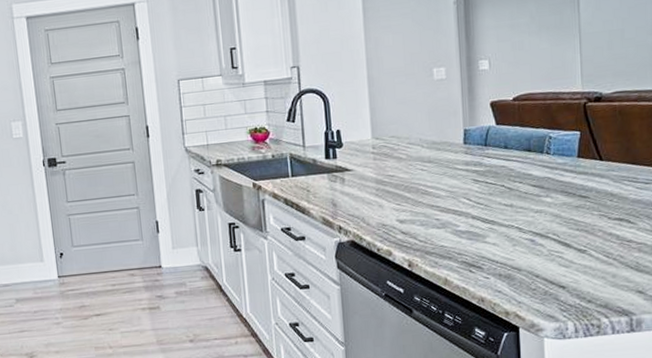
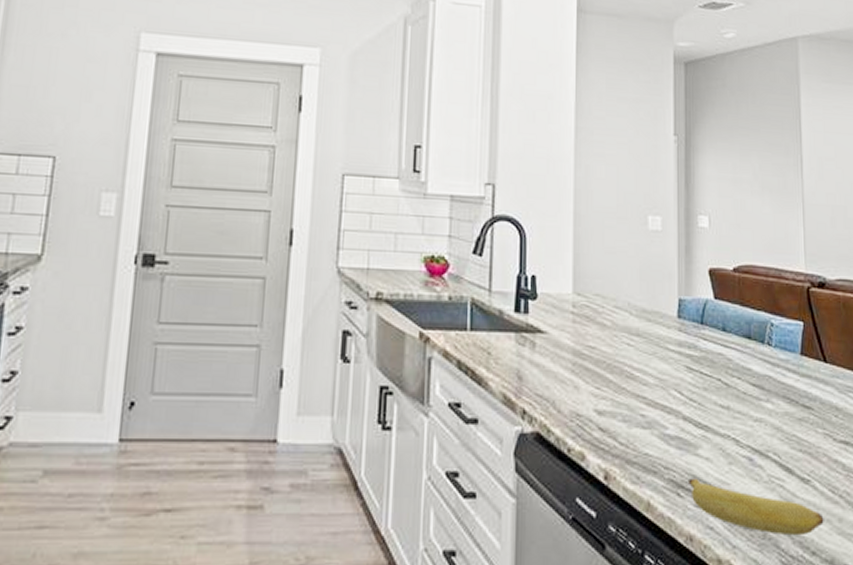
banana: none [478,258,599,291] -> present [687,478,824,536]

